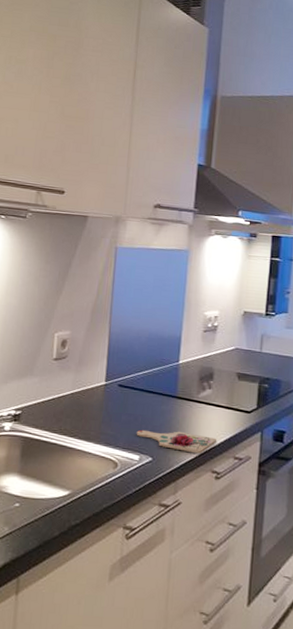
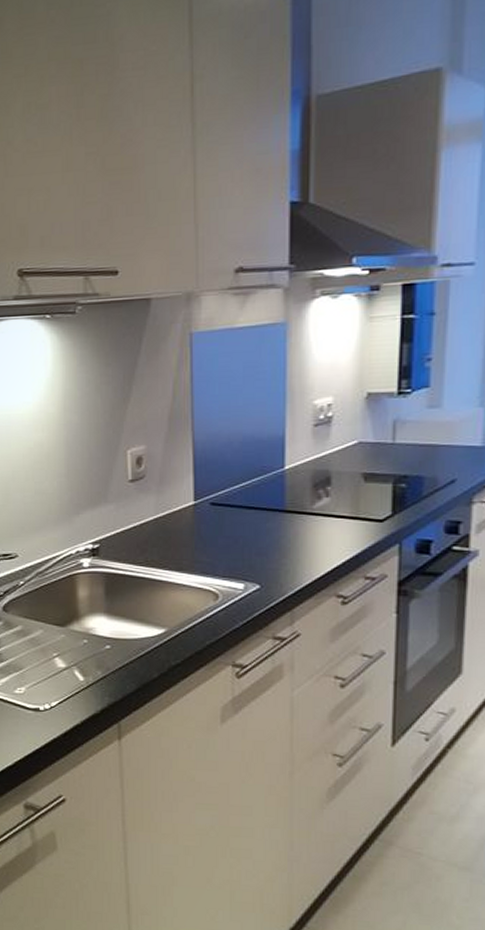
cutting board: present [136,429,217,454] -> none [238,551,341,576]

